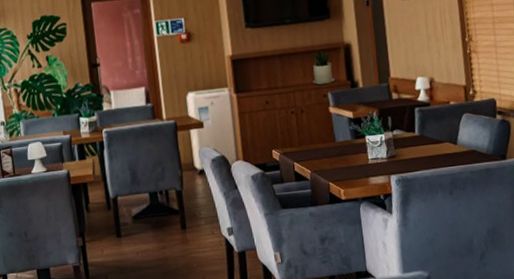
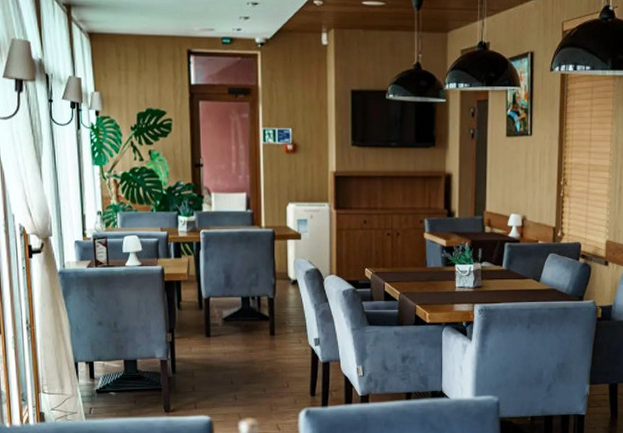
planter: present [312,49,335,86] -> none [411,176,433,211]

